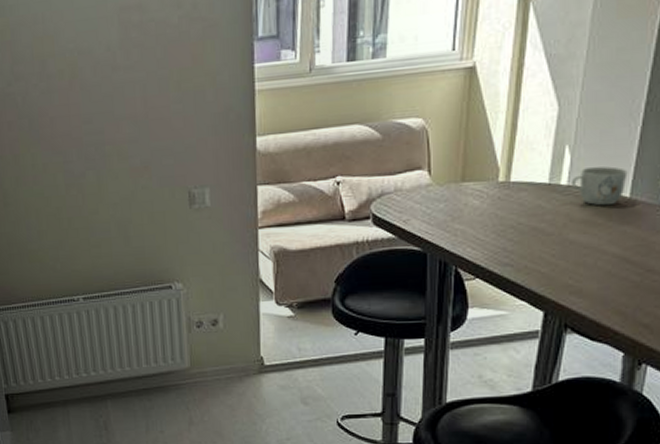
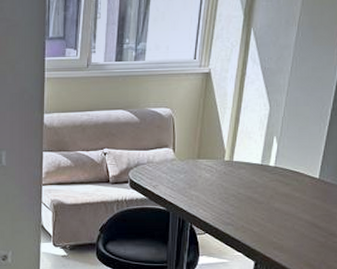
mug: present [572,166,628,206] -> none [278,154,318,184]

